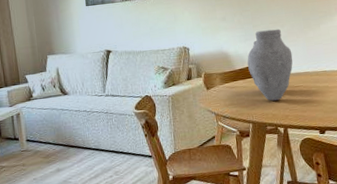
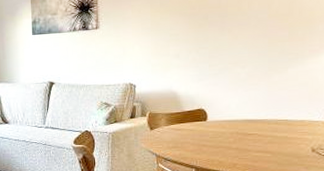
vase: present [247,29,293,101] -> none [198,70,250,147]

